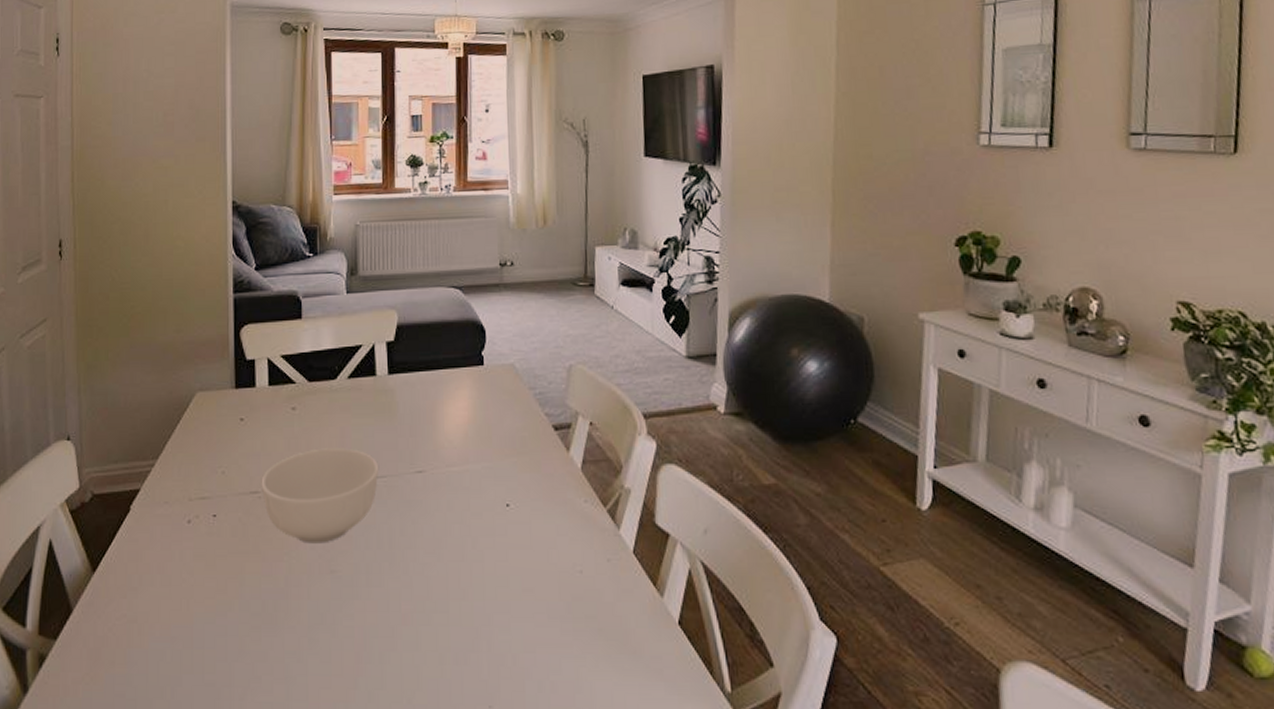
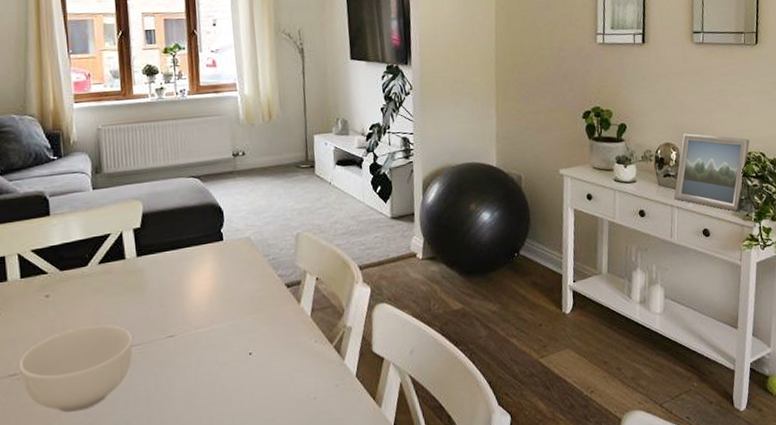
picture frame: none [1092,275,1221,395] -> present [674,132,750,212]

